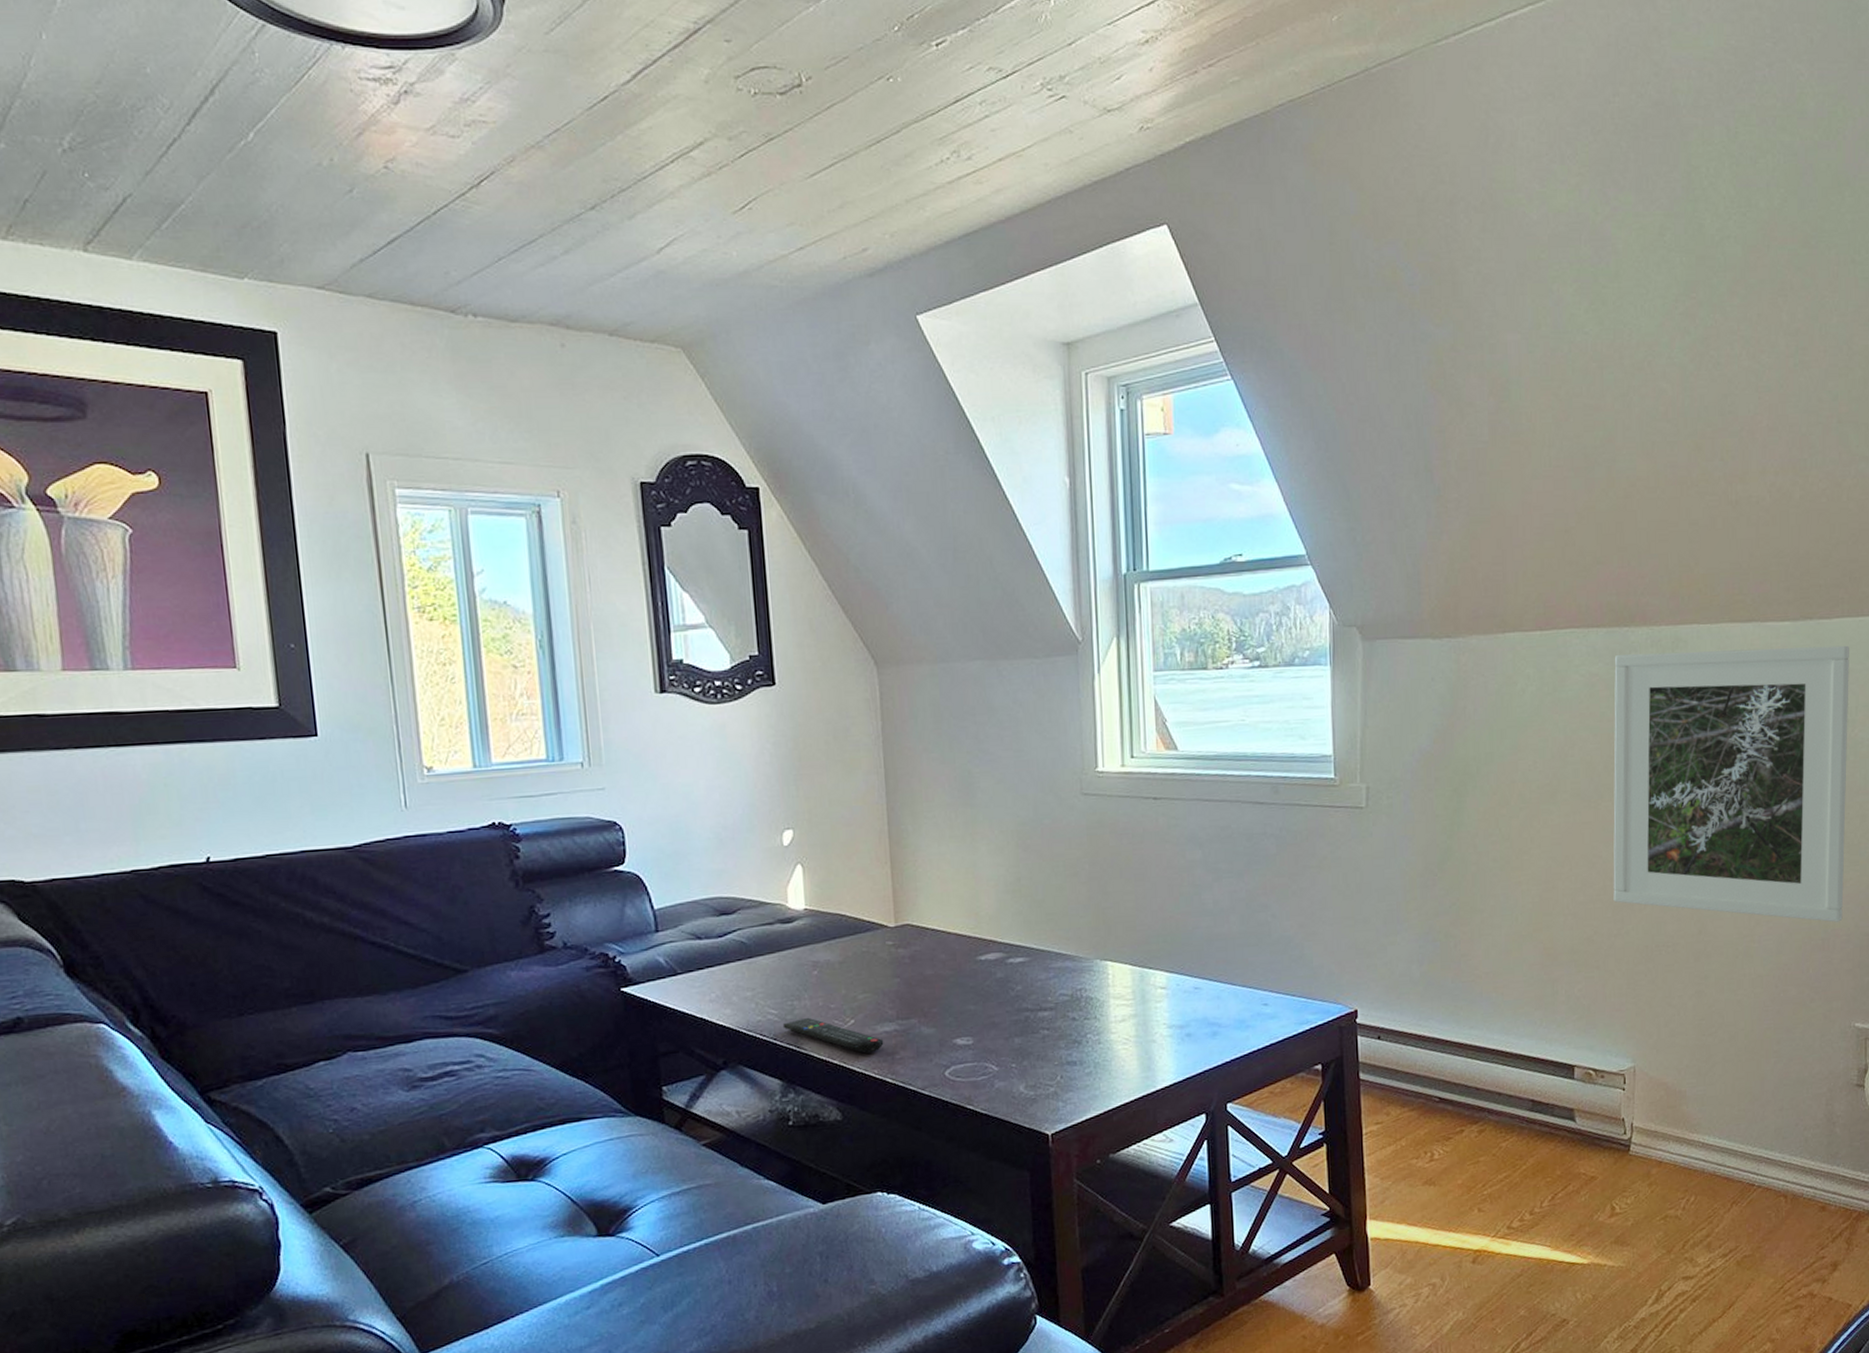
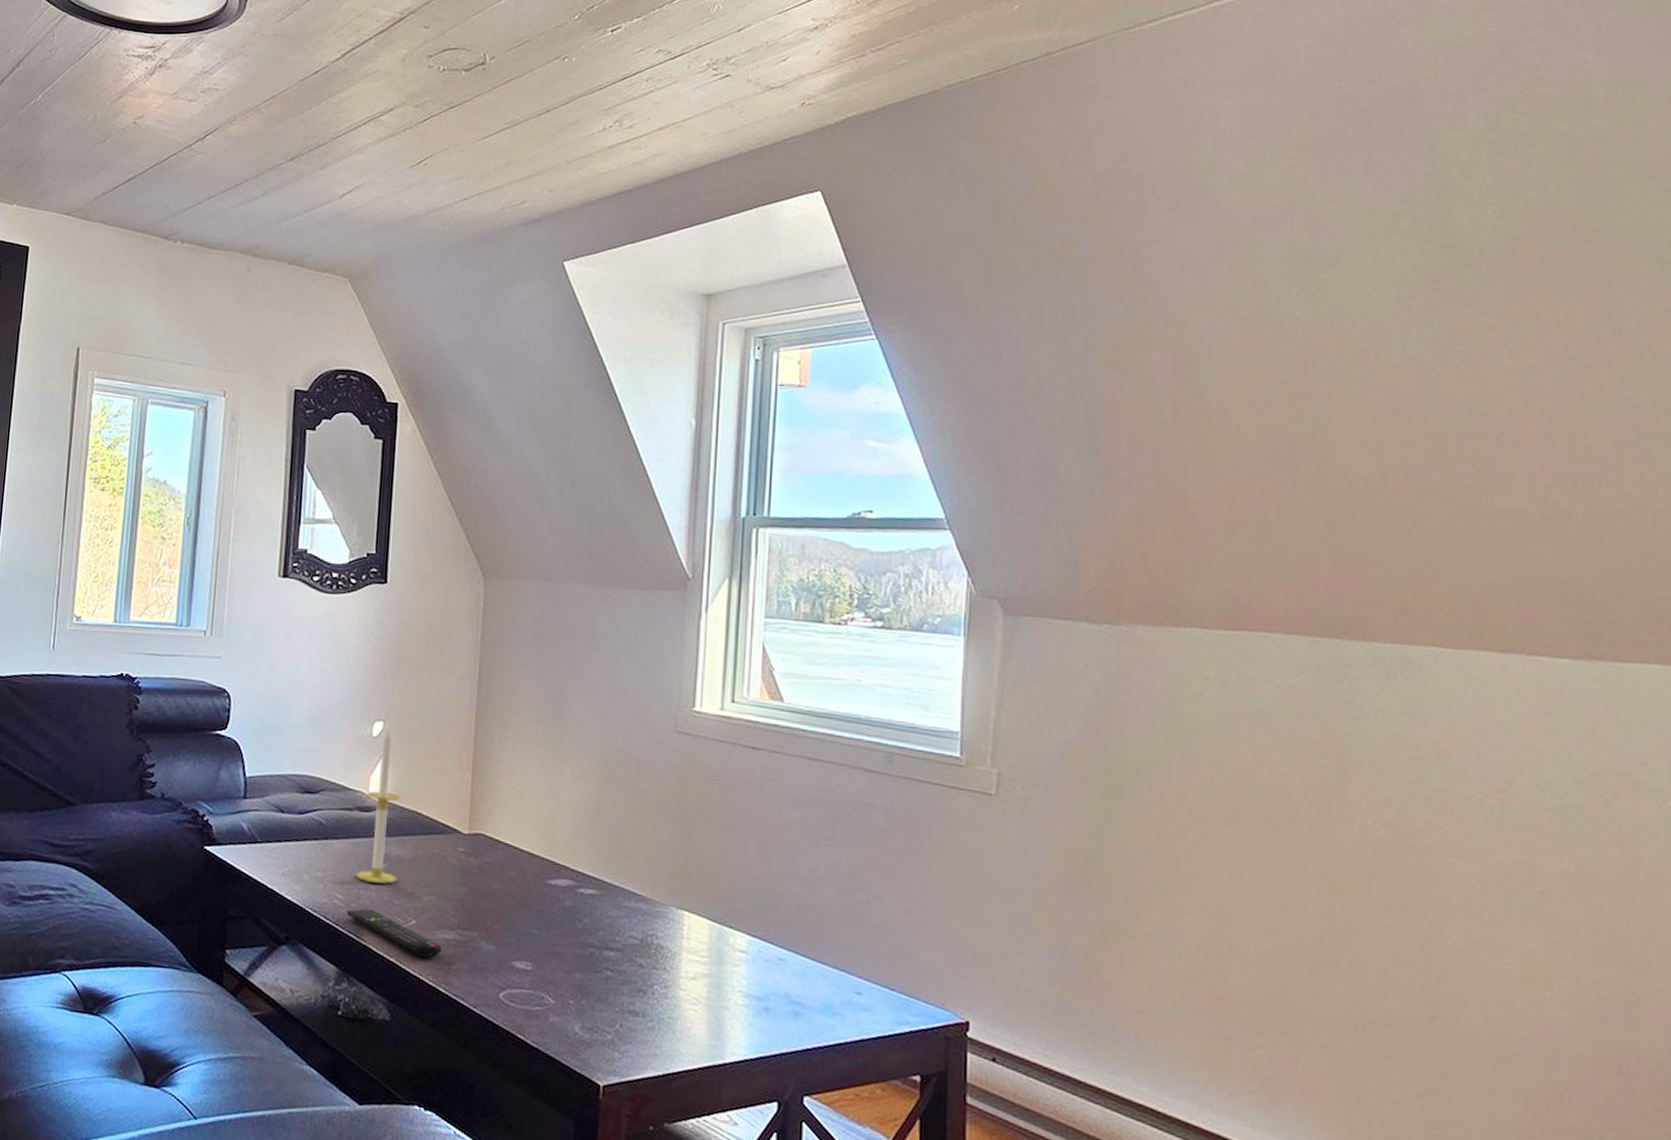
candle: none [785,833,830,993] -> present [356,726,400,884]
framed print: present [1613,645,1849,923] -> none [1311,669,1658,1042]

